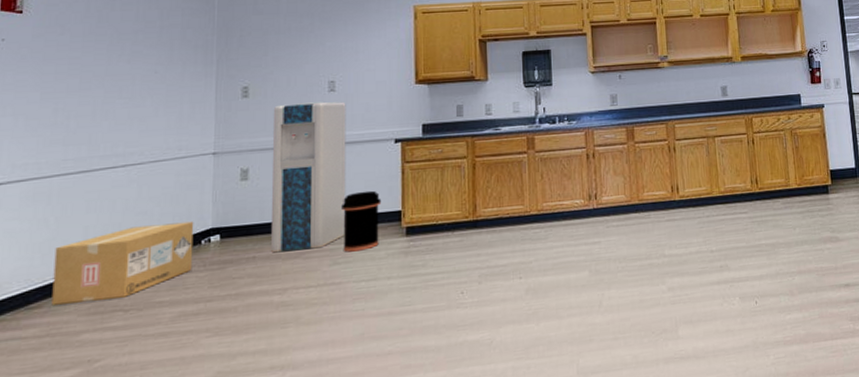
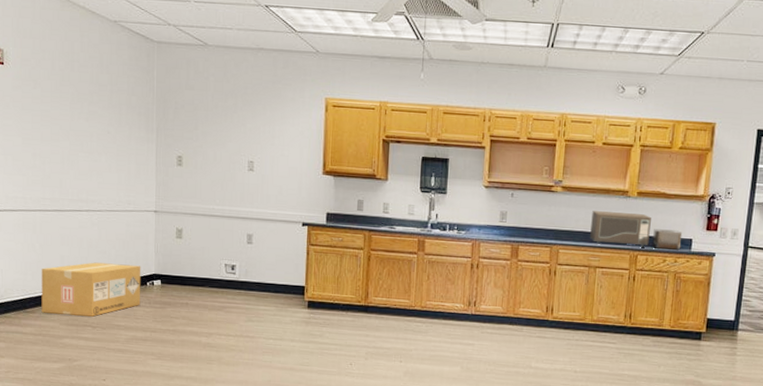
water cooler: present [271,101,346,253] -> none [200,176,263,306]
trash can: present [341,190,382,252] -> none [256,264,289,314]
microwave: none [701,77,761,113] -> present [590,211,651,247]
toaster: none [763,88,792,109] -> present [651,229,683,251]

